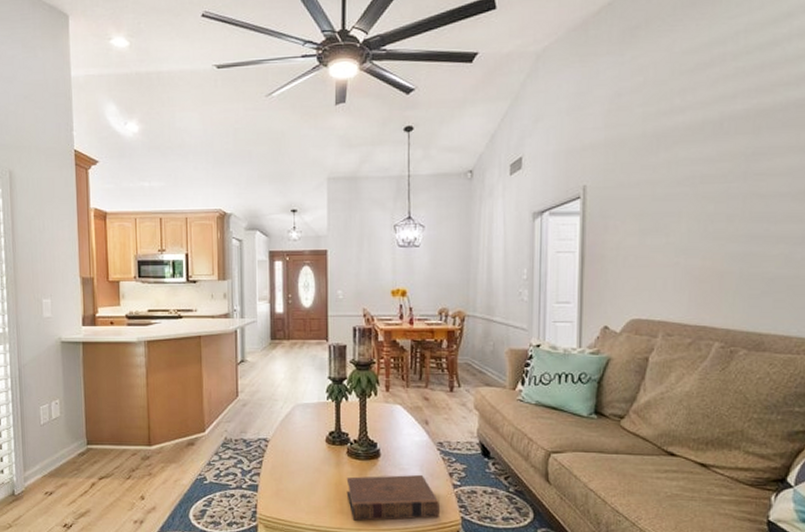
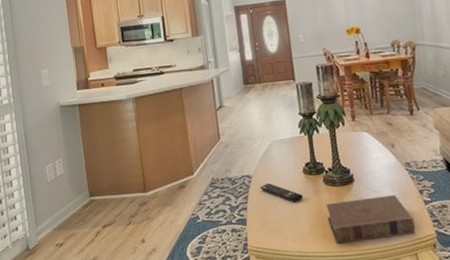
remote control: none [277,449,323,473] -> present [260,182,304,203]

